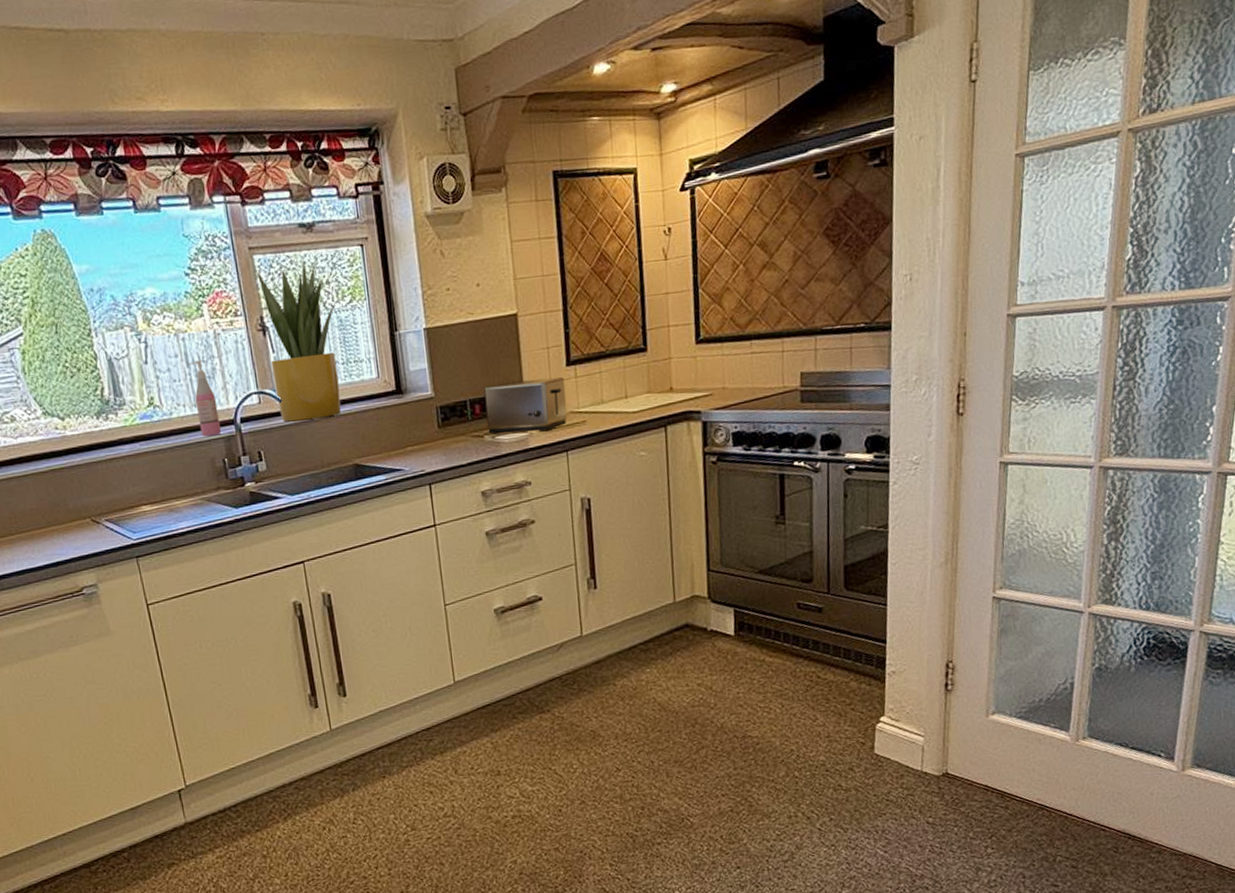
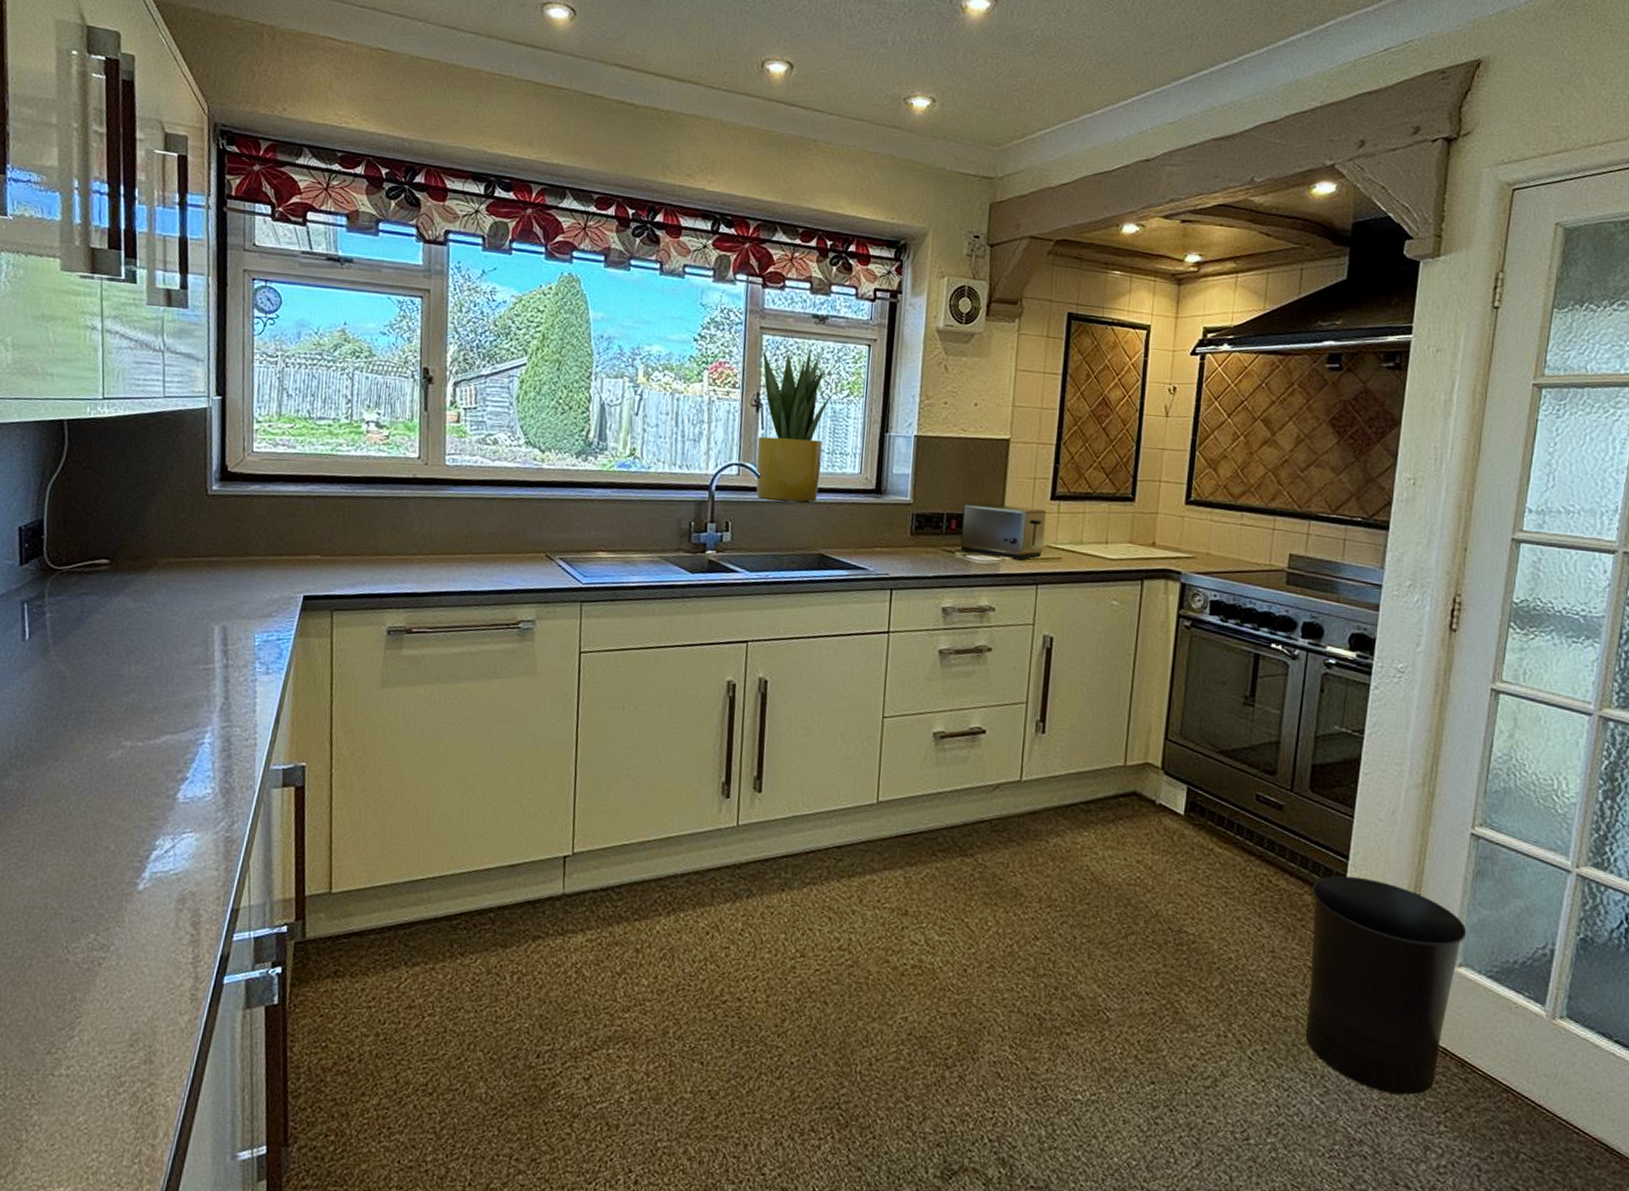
soap dispenser: present [188,360,222,437] -> none [674,422,697,498]
waste bin: none [857,656,997,833] -> present [1305,875,1467,1095]

